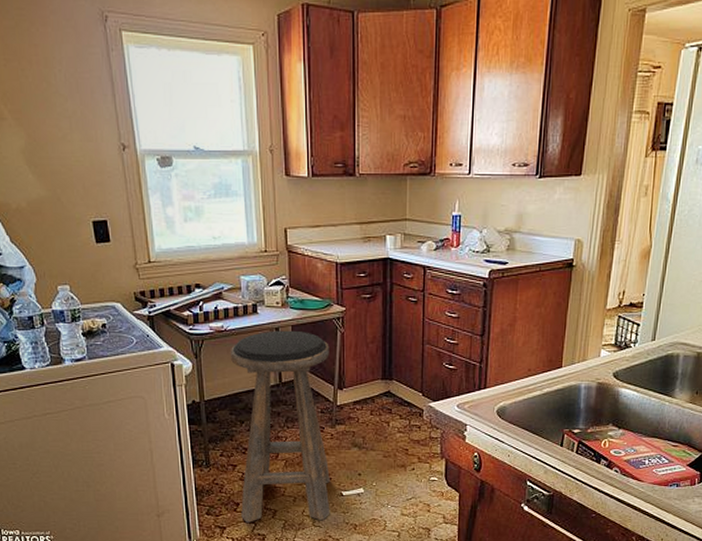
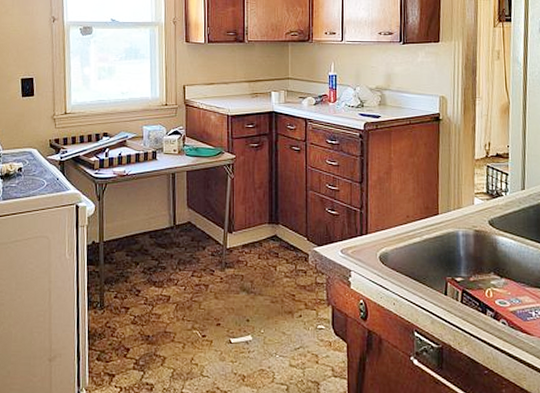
stool: present [231,330,330,523] -> none [131,175,220,370]

